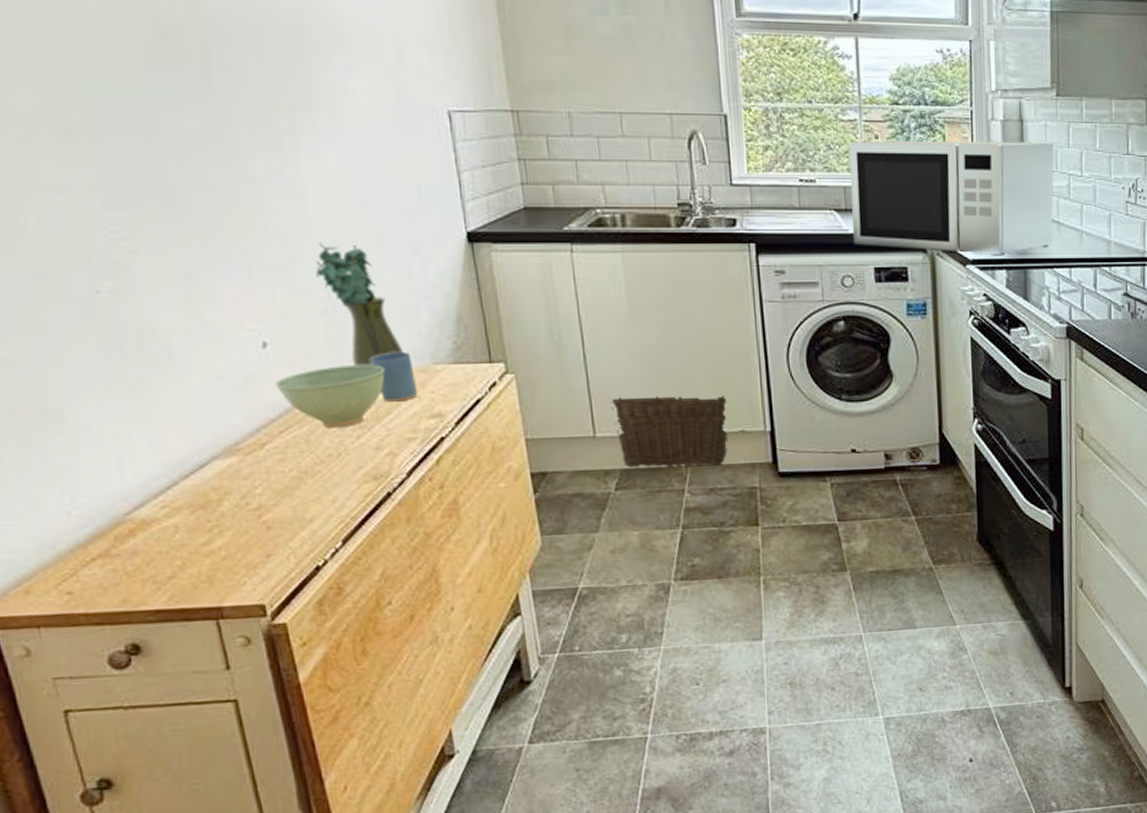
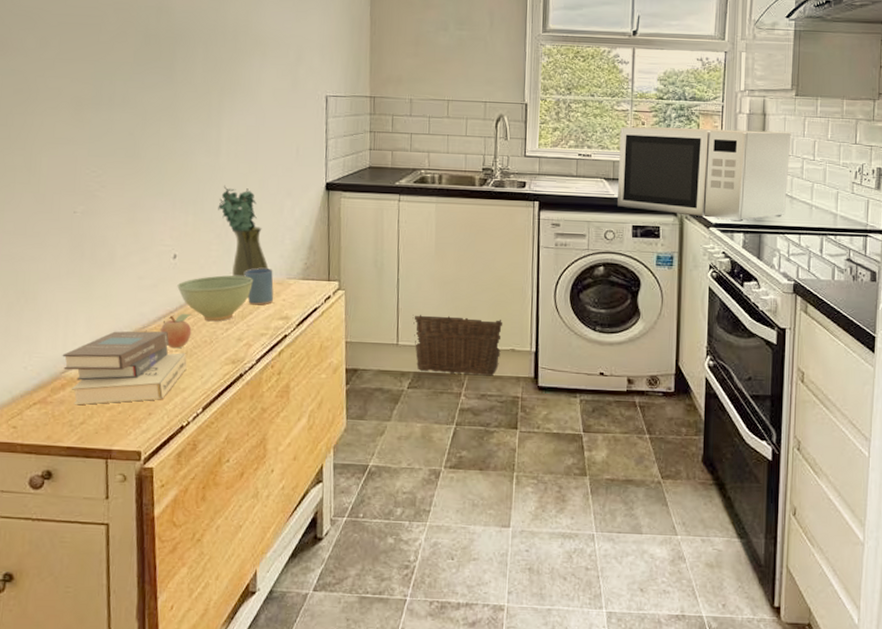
books: none [121,446,310,555] -> present [62,331,187,405]
fruit: none [262,420,309,468] -> present [161,313,192,349]

